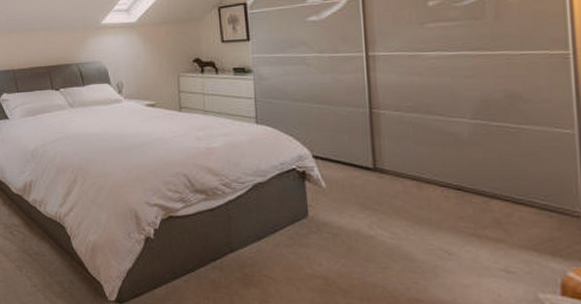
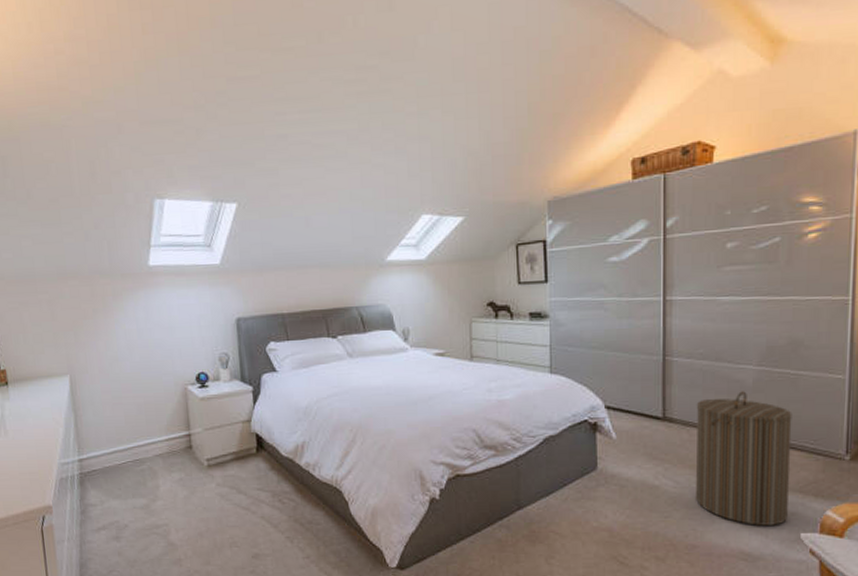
laundry hamper: none [408,144,522,284] -> present [695,391,792,526]

